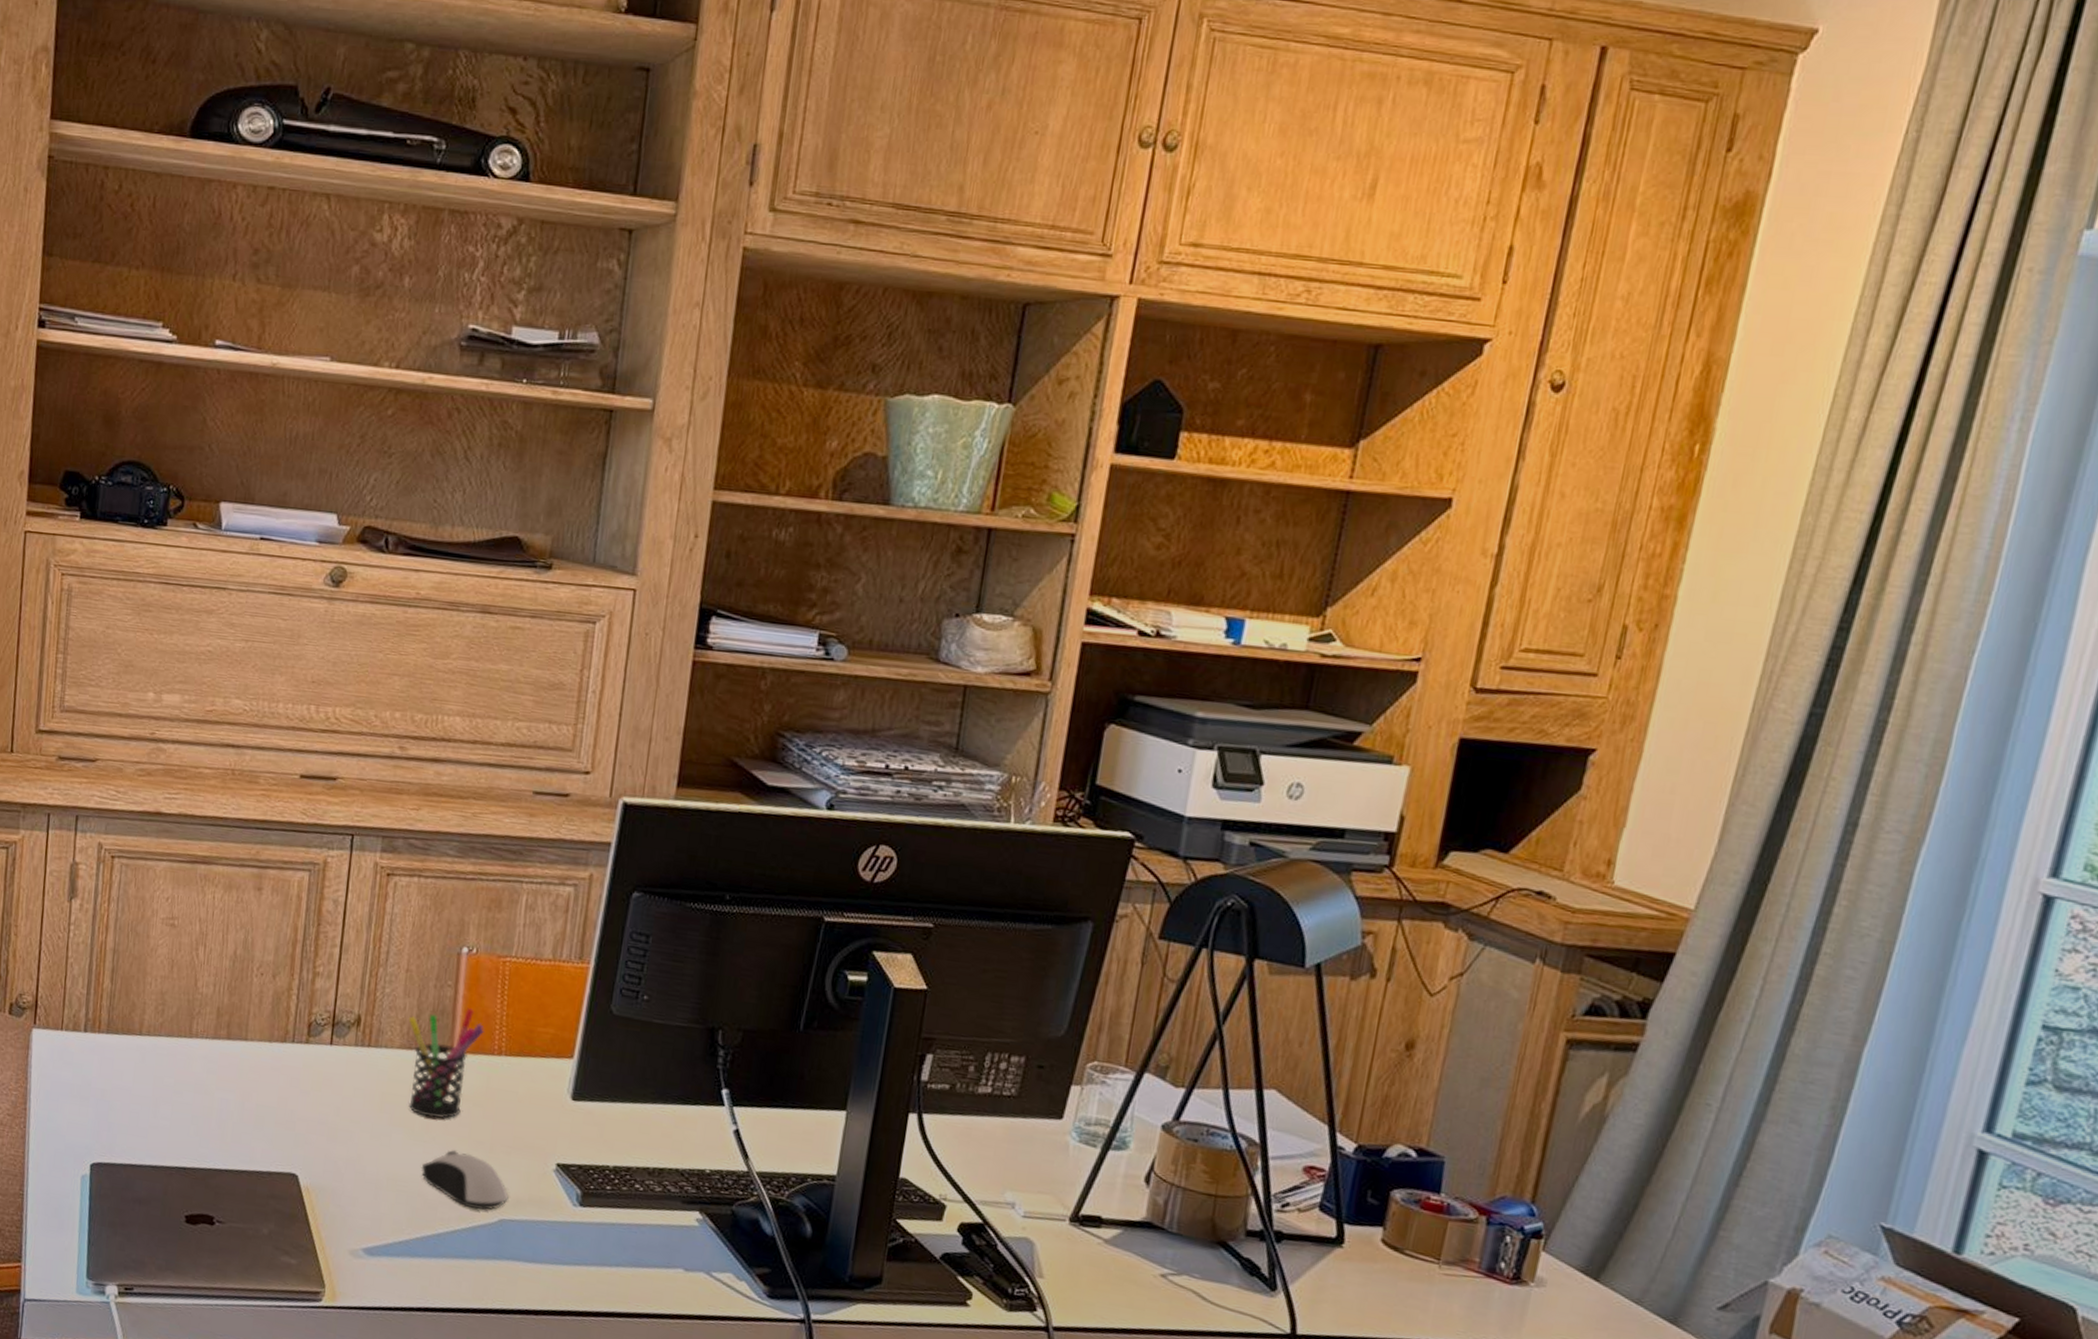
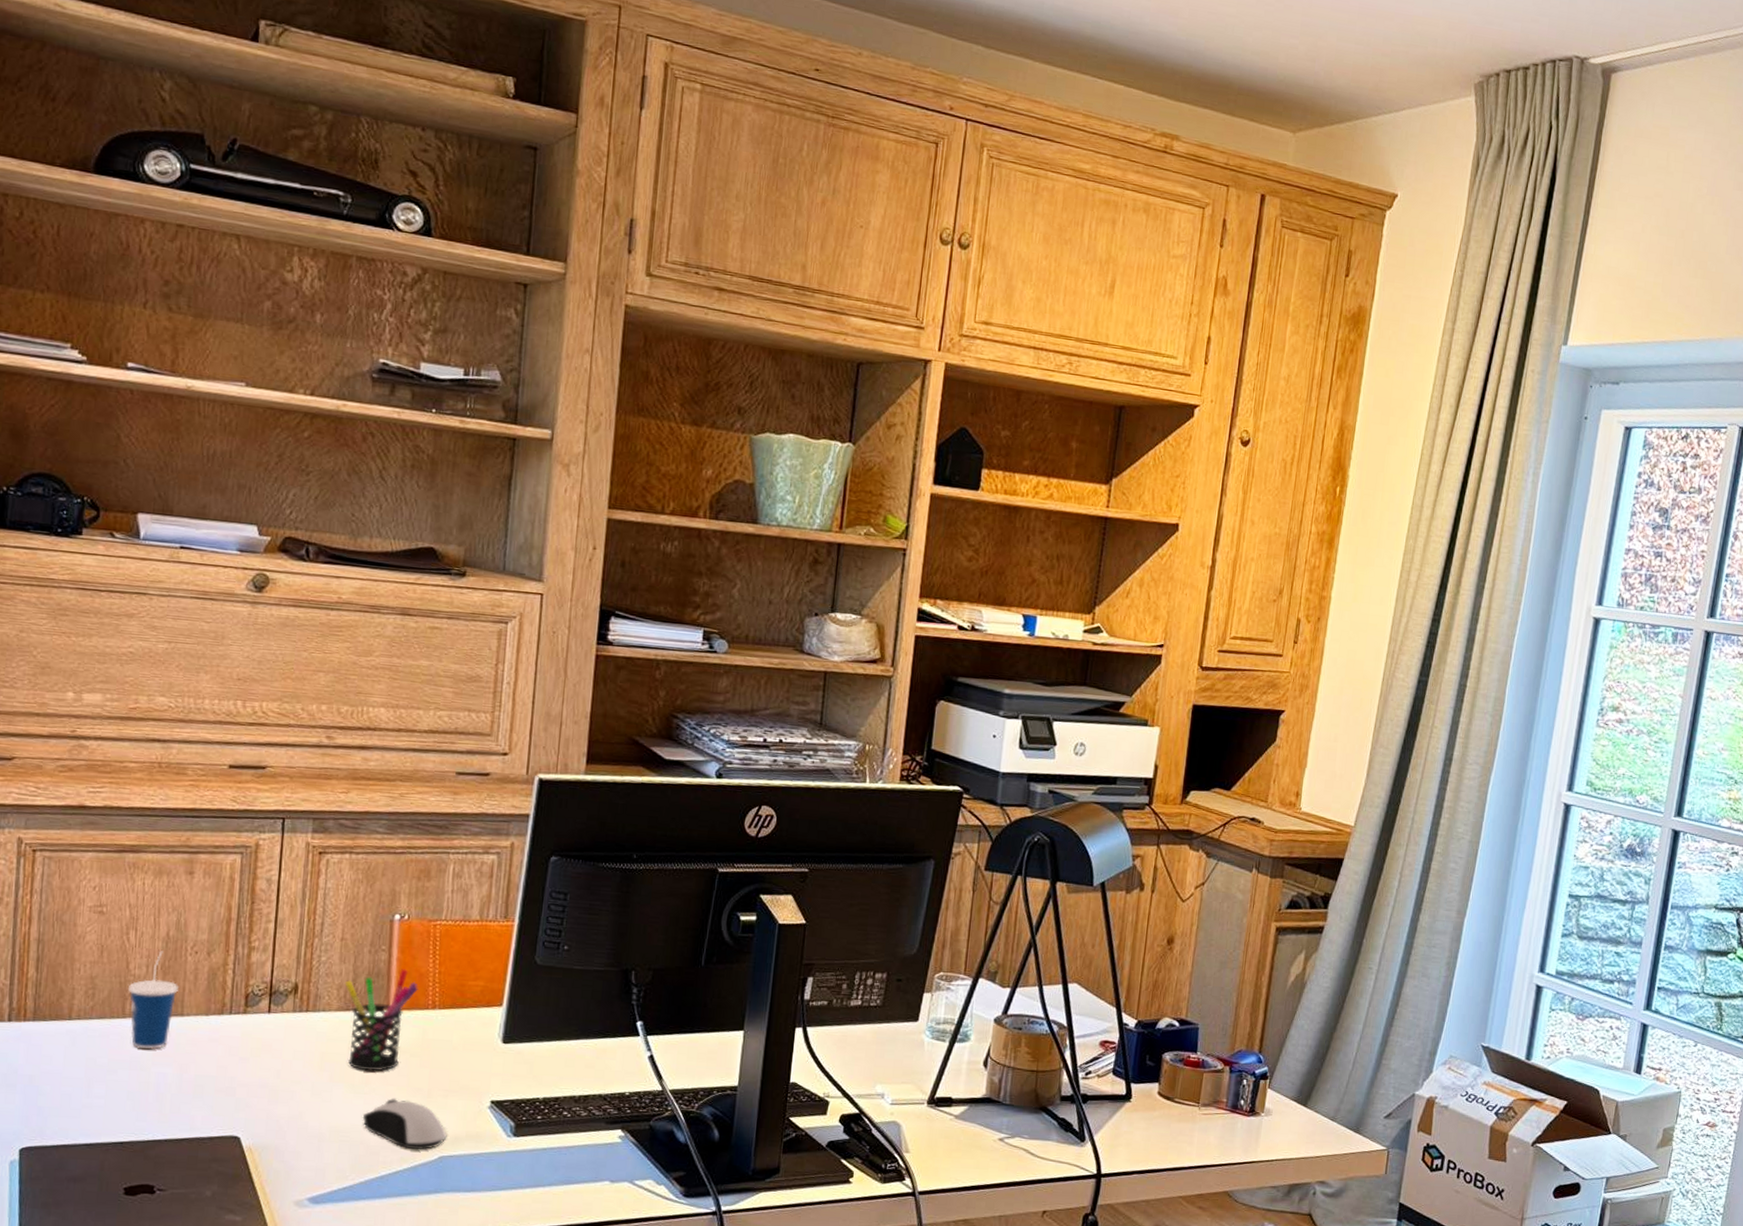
cup: none [195,970,245,1074] -> present [127,951,180,1049]

